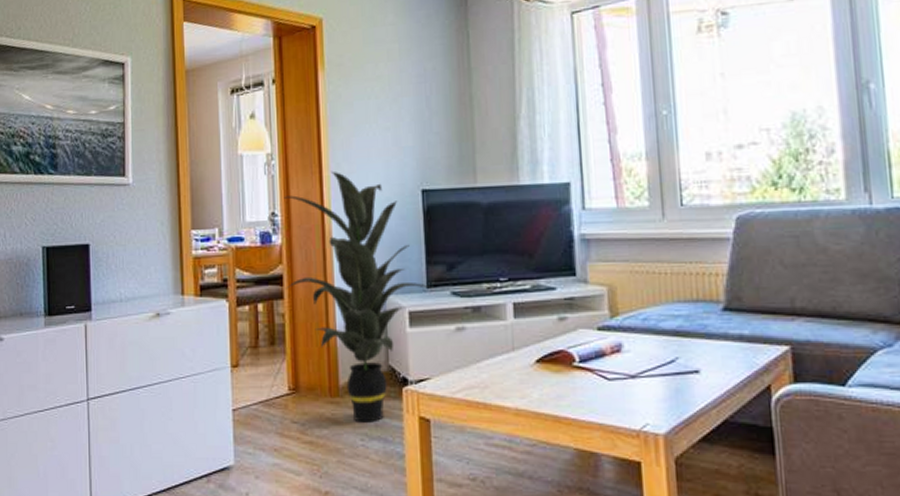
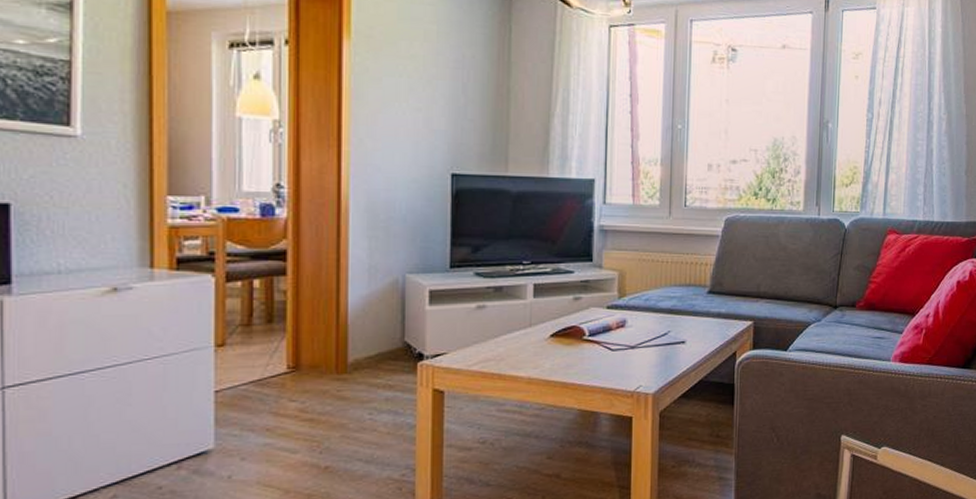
indoor plant: present [284,170,433,423] -> none [290,146,456,397]

